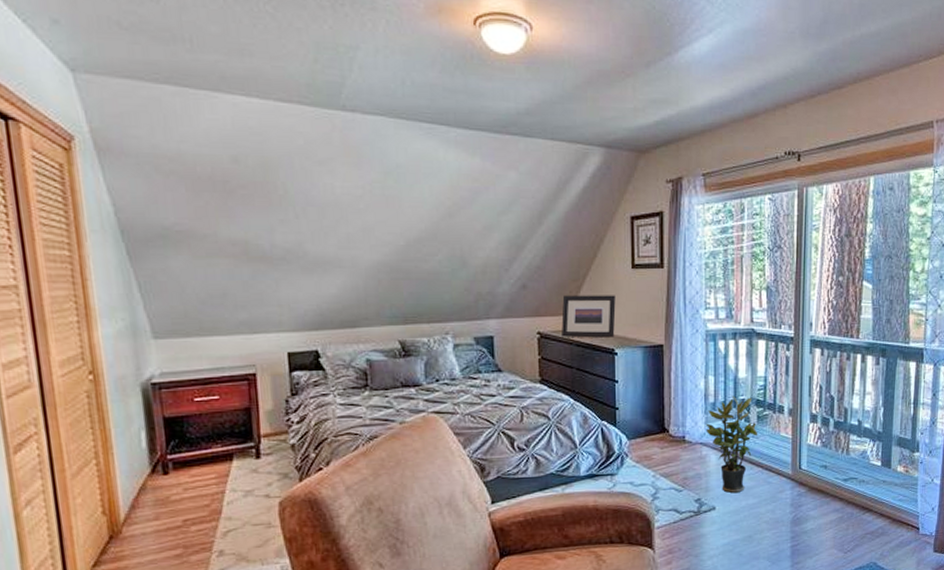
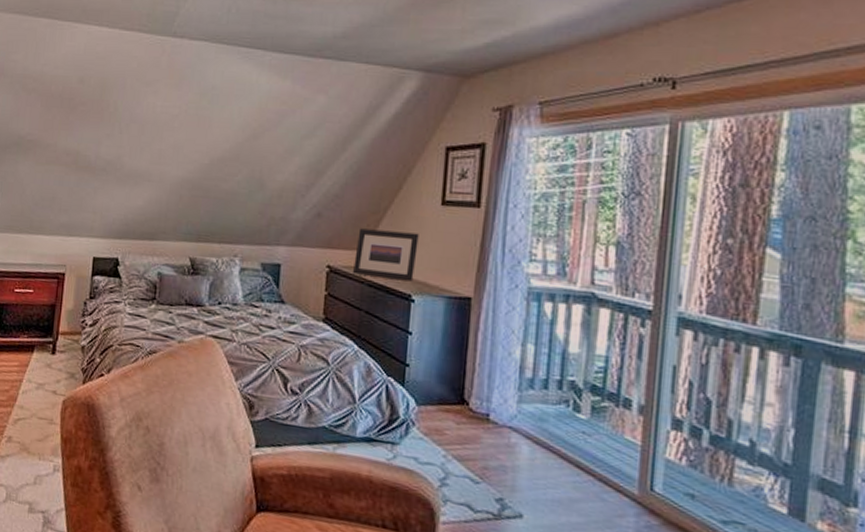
potted plant: present [705,395,758,493] -> none [517,373,592,504]

